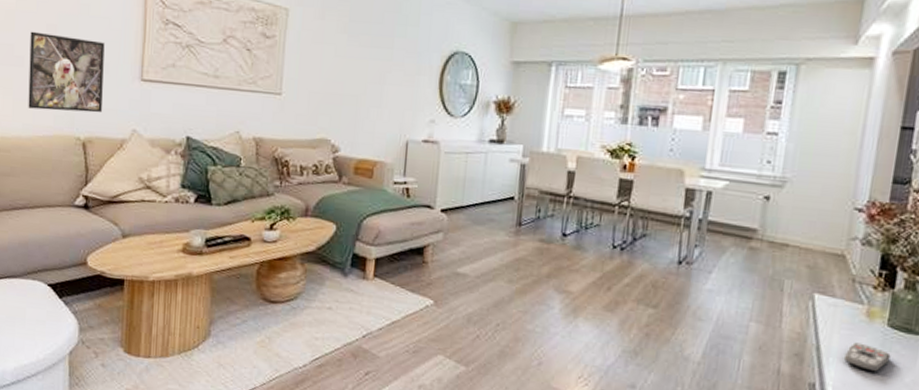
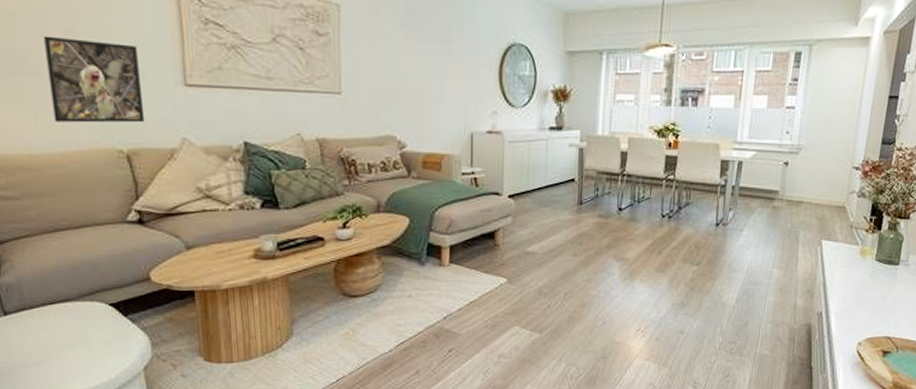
remote control: present [844,342,891,372] -> none [844,276,877,298]

